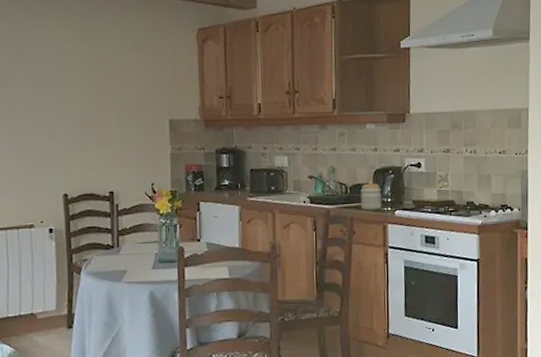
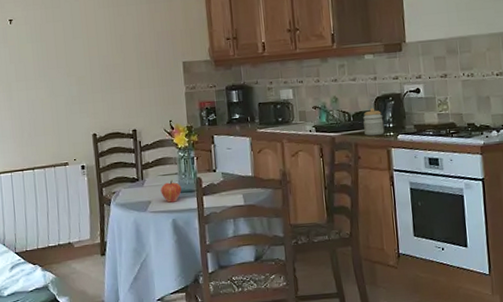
fruit: none [138,248,162,273] -> present [160,180,182,203]

